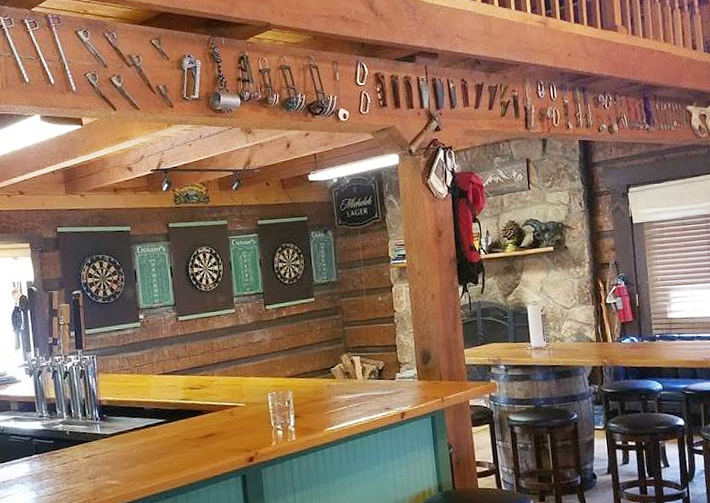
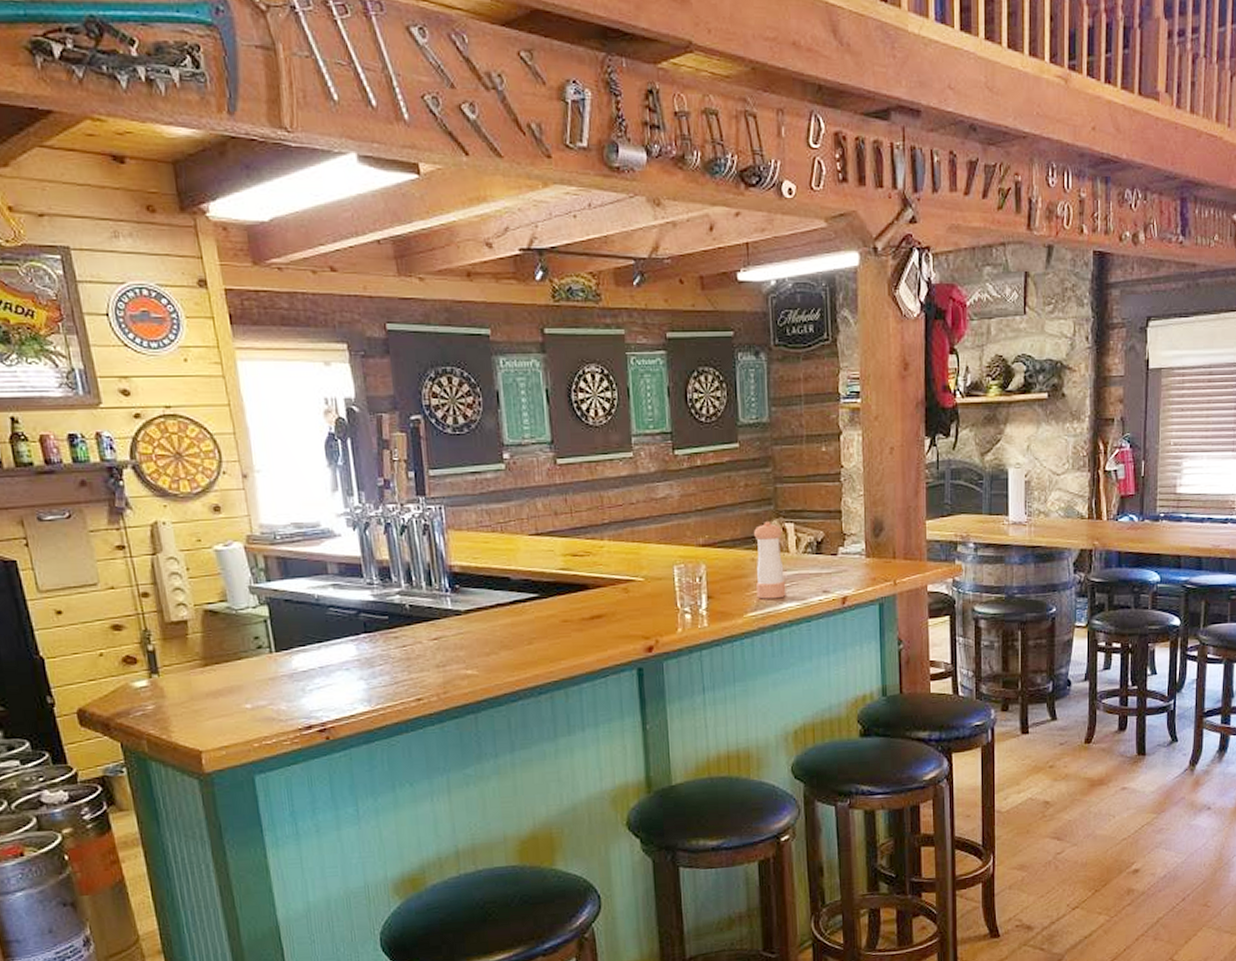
pepper shaker: none [329,356,356,417] -> present [754,522,786,599]

